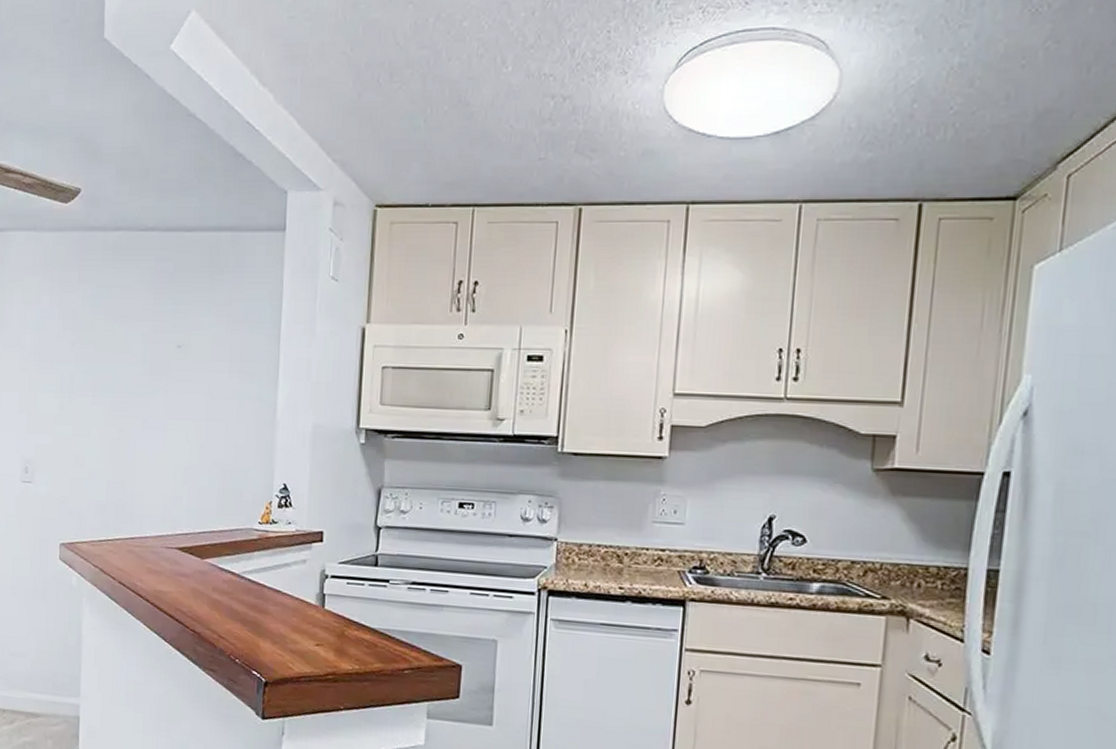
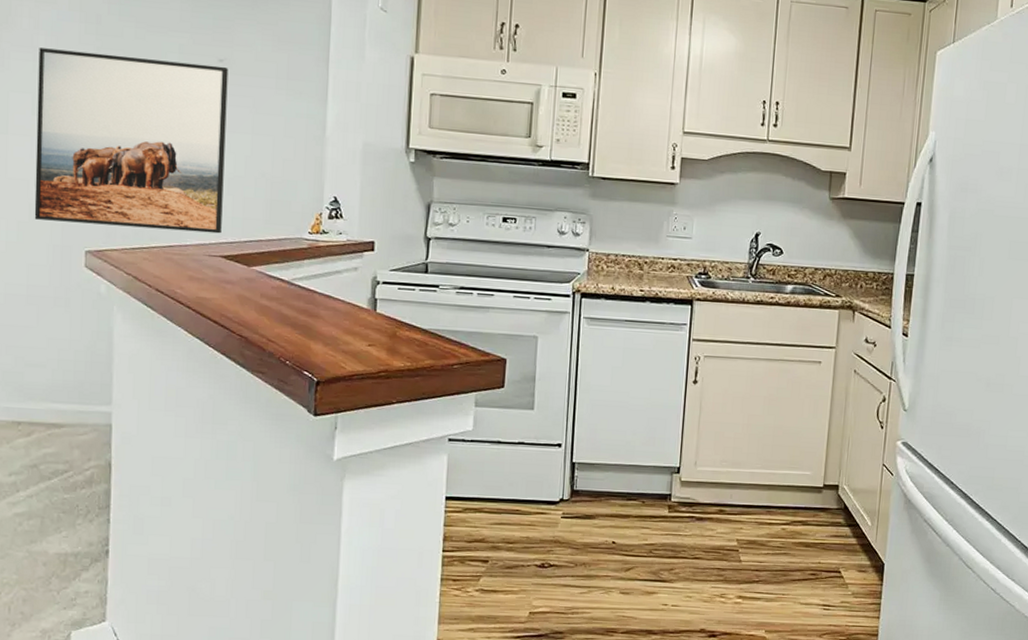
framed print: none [19,346,186,525] -> present [34,48,229,234]

